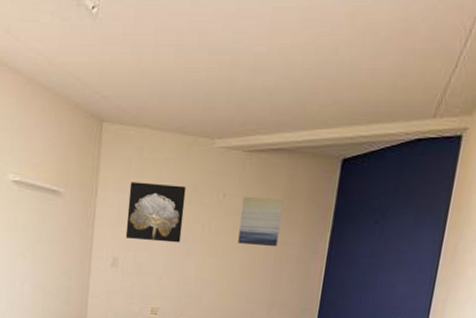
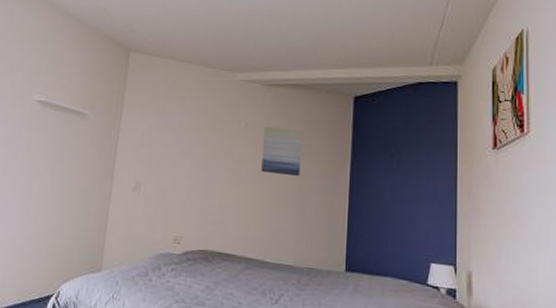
wall art: present [125,182,187,243] -> none [148,107,210,169]

